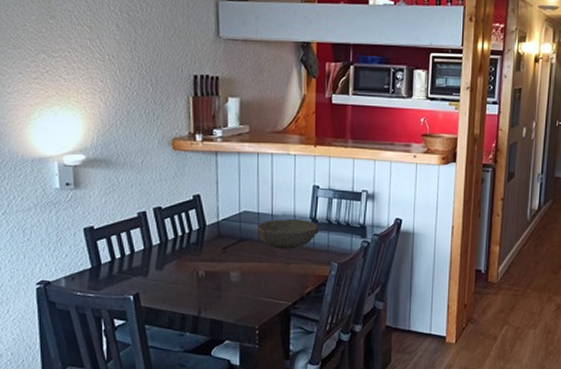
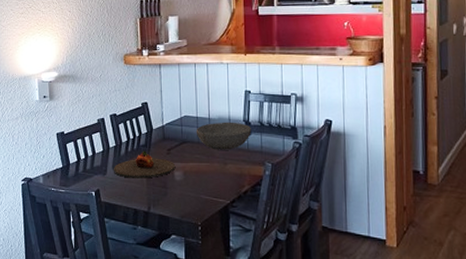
plate: none [158,249,232,280] -> present [114,151,176,179]

